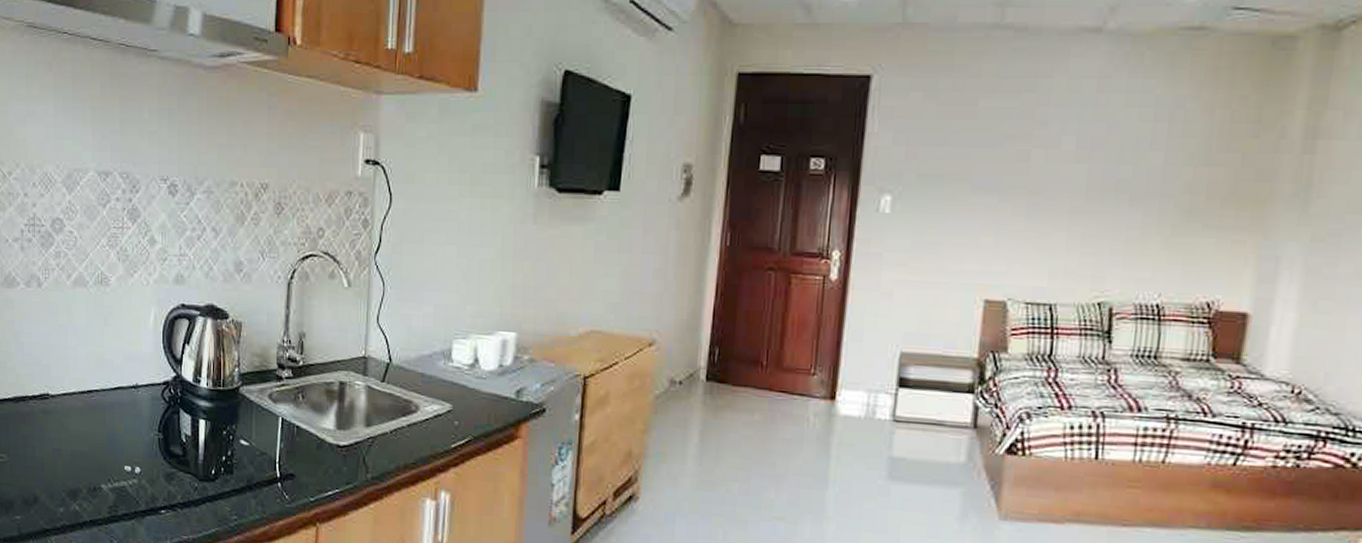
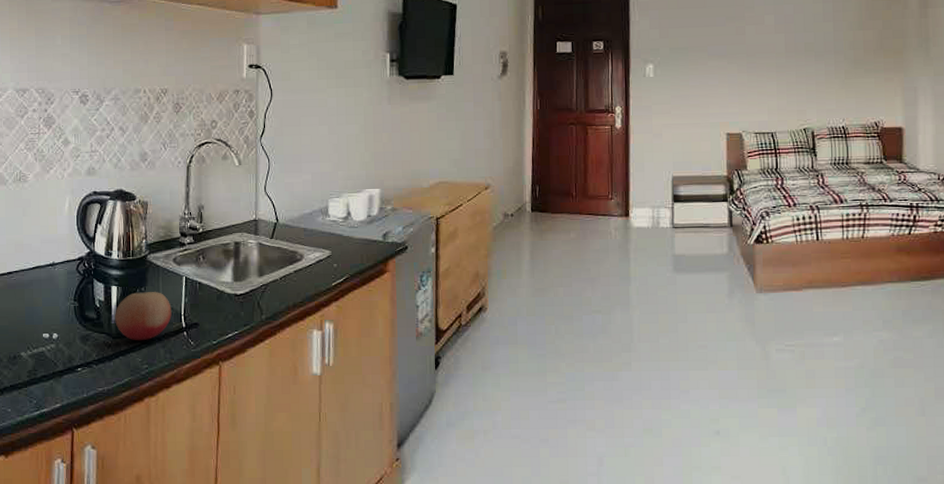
fruit: none [202,429,265,488] -> present [115,292,172,341]

